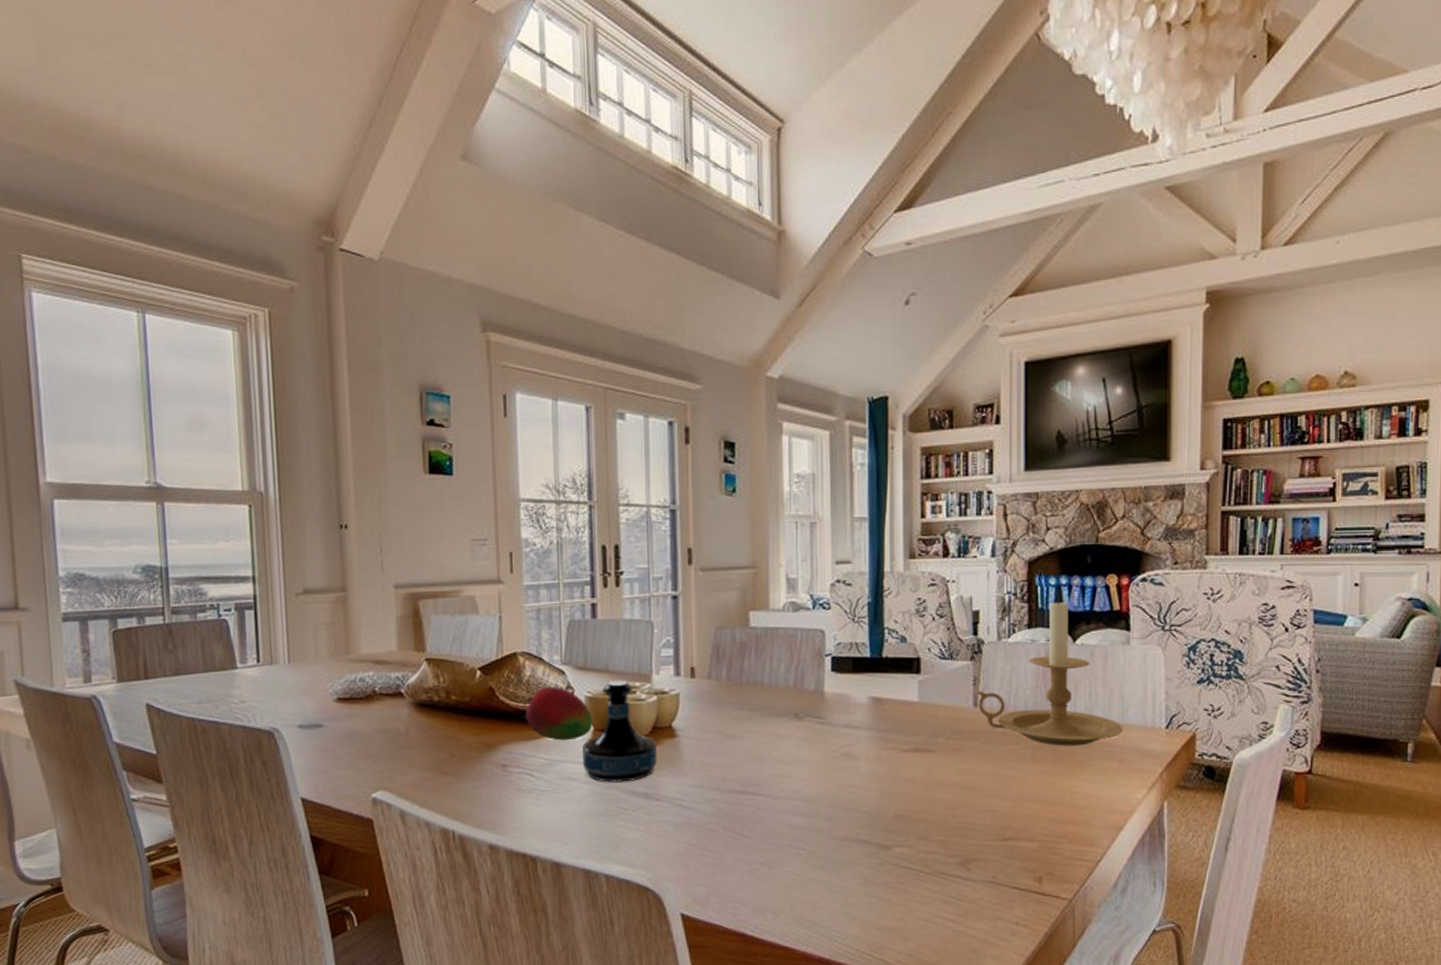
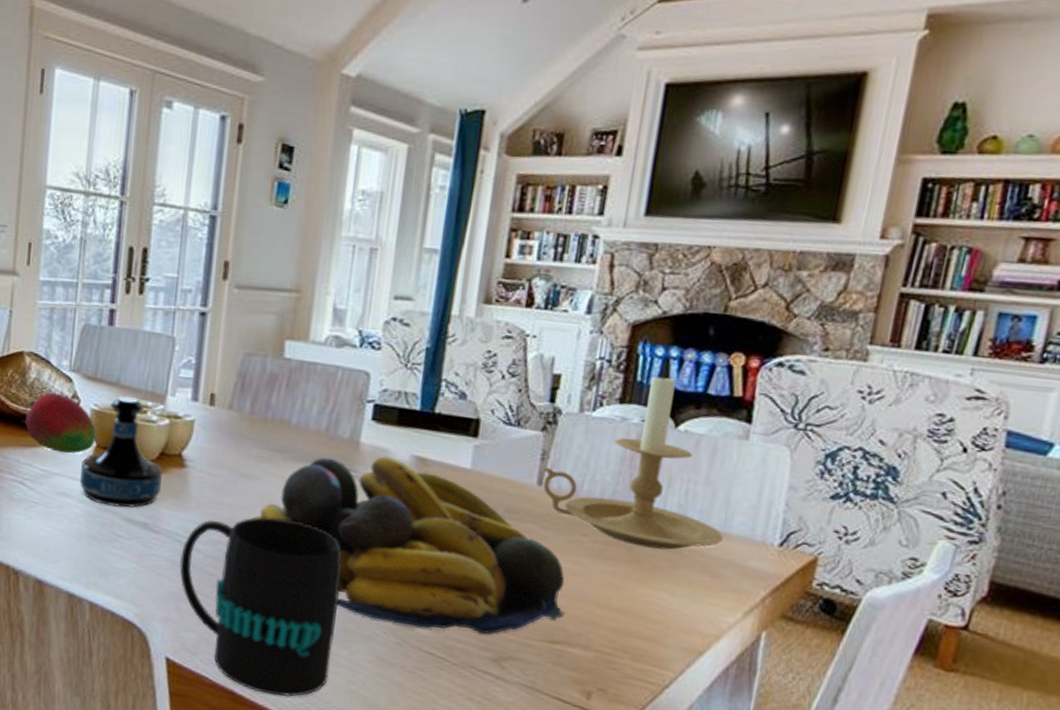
mug: none [682,770,826,930] -> present [179,517,342,697]
fruit bowl: none [740,701,1011,847] -> present [250,456,565,635]

